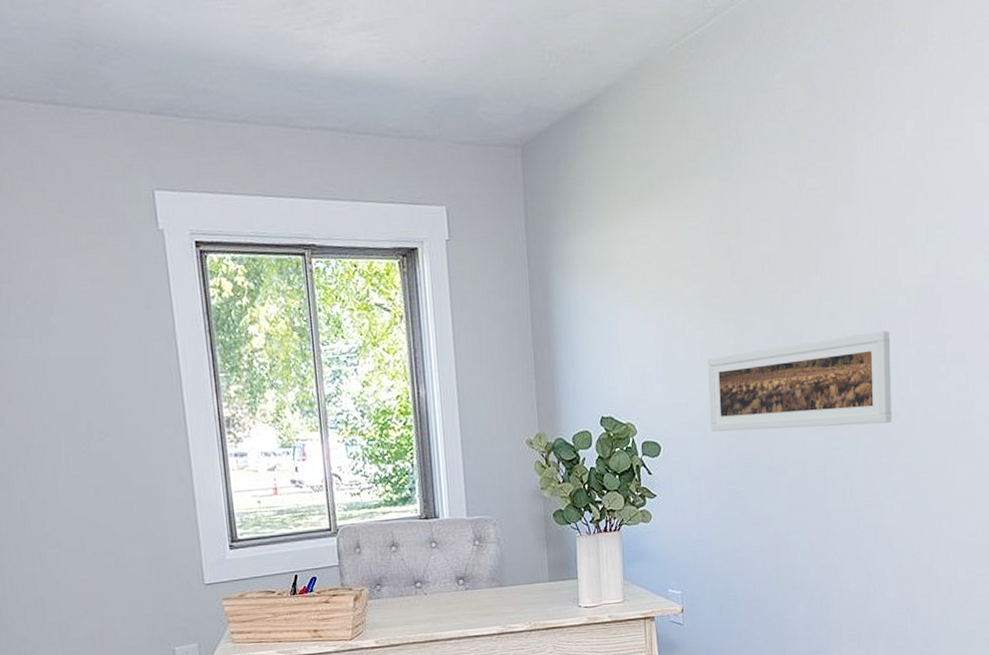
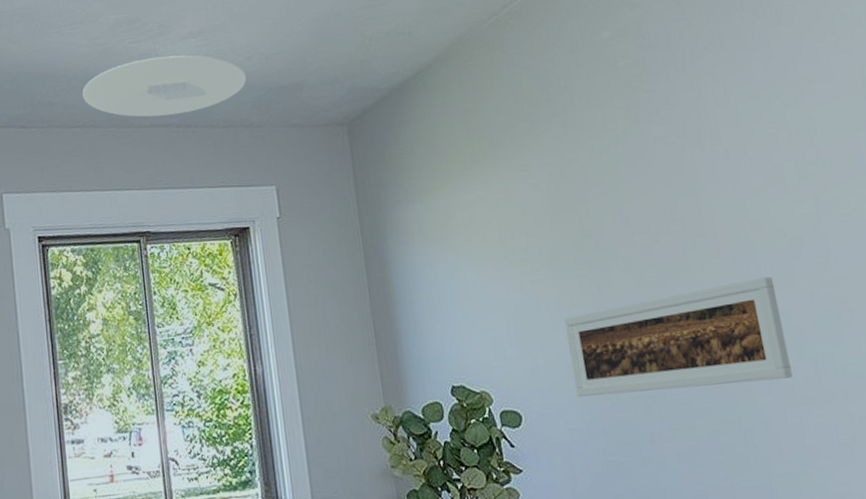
ceiling light: none [242,49,420,118] -> present [82,55,246,117]

